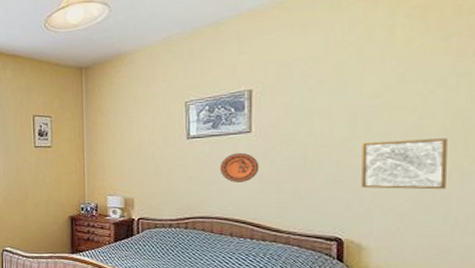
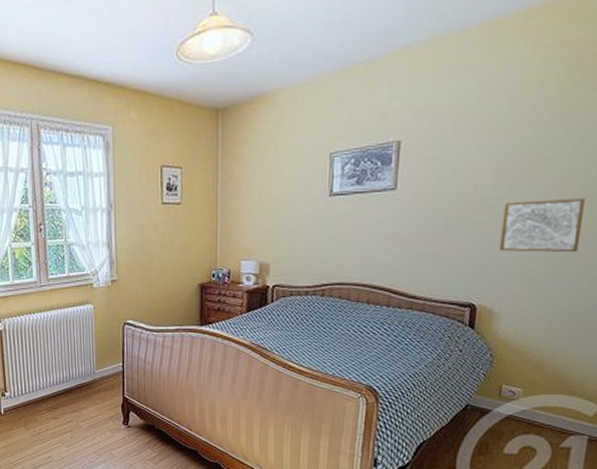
decorative plate: present [219,152,260,182] -> none [361,212,402,245]

